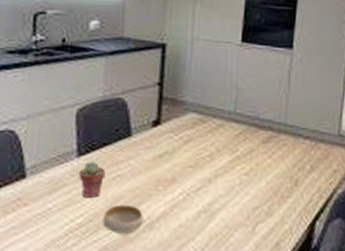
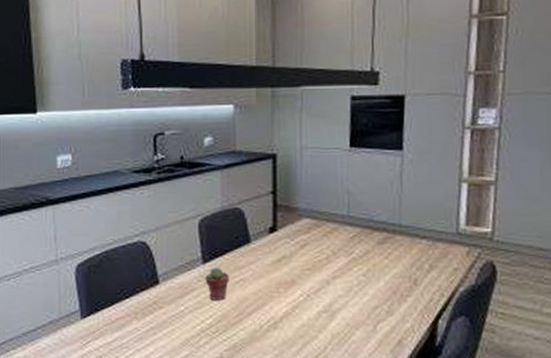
bowl: present [102,204,144,235] -> none [230,306,268,334]

